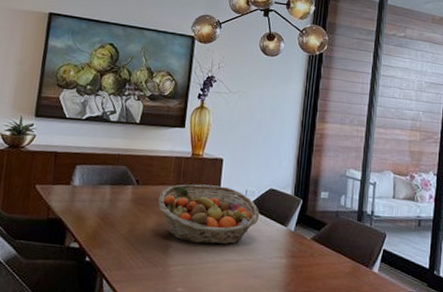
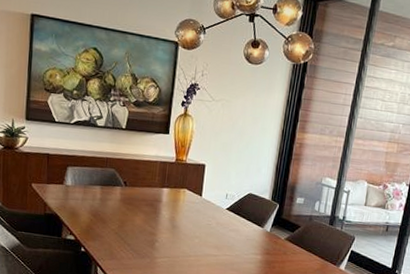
fruit basket: present [158,184,260,245] -> none [145,187,239,241]

